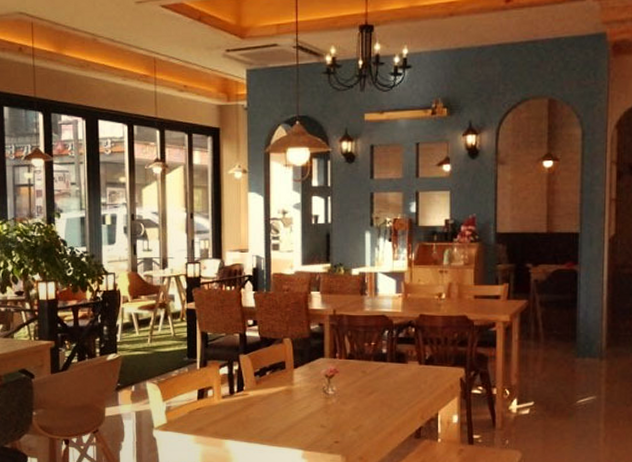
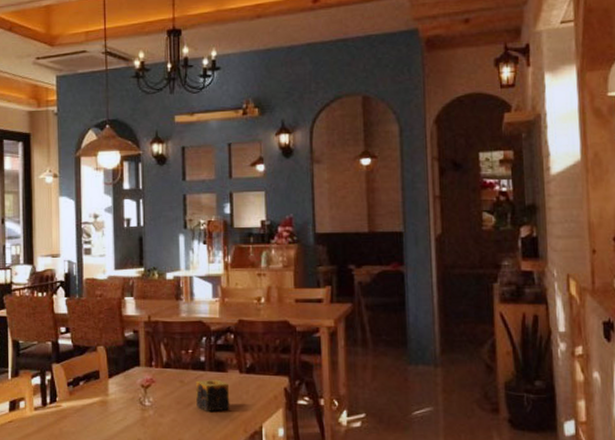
candle: none [377,370,409,400] -> present [196,379,230,411]

